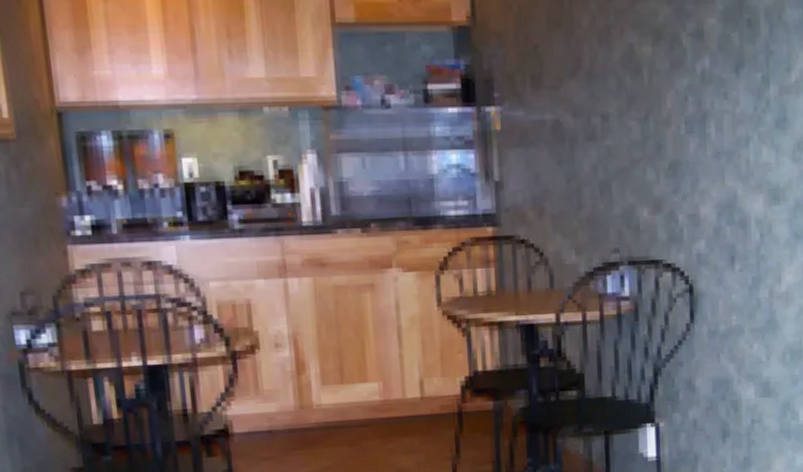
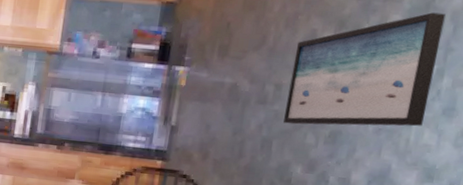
wall art: none [615,12,760,160] -> present [283,12,446,127]

